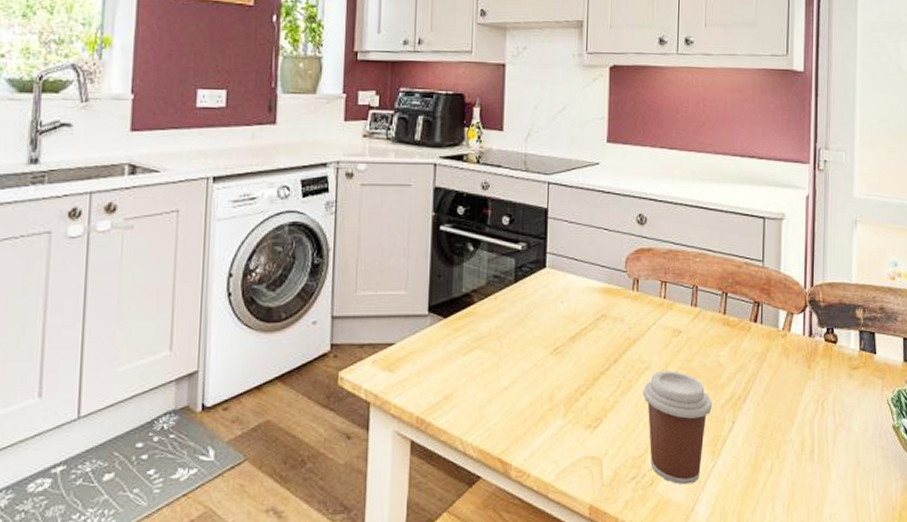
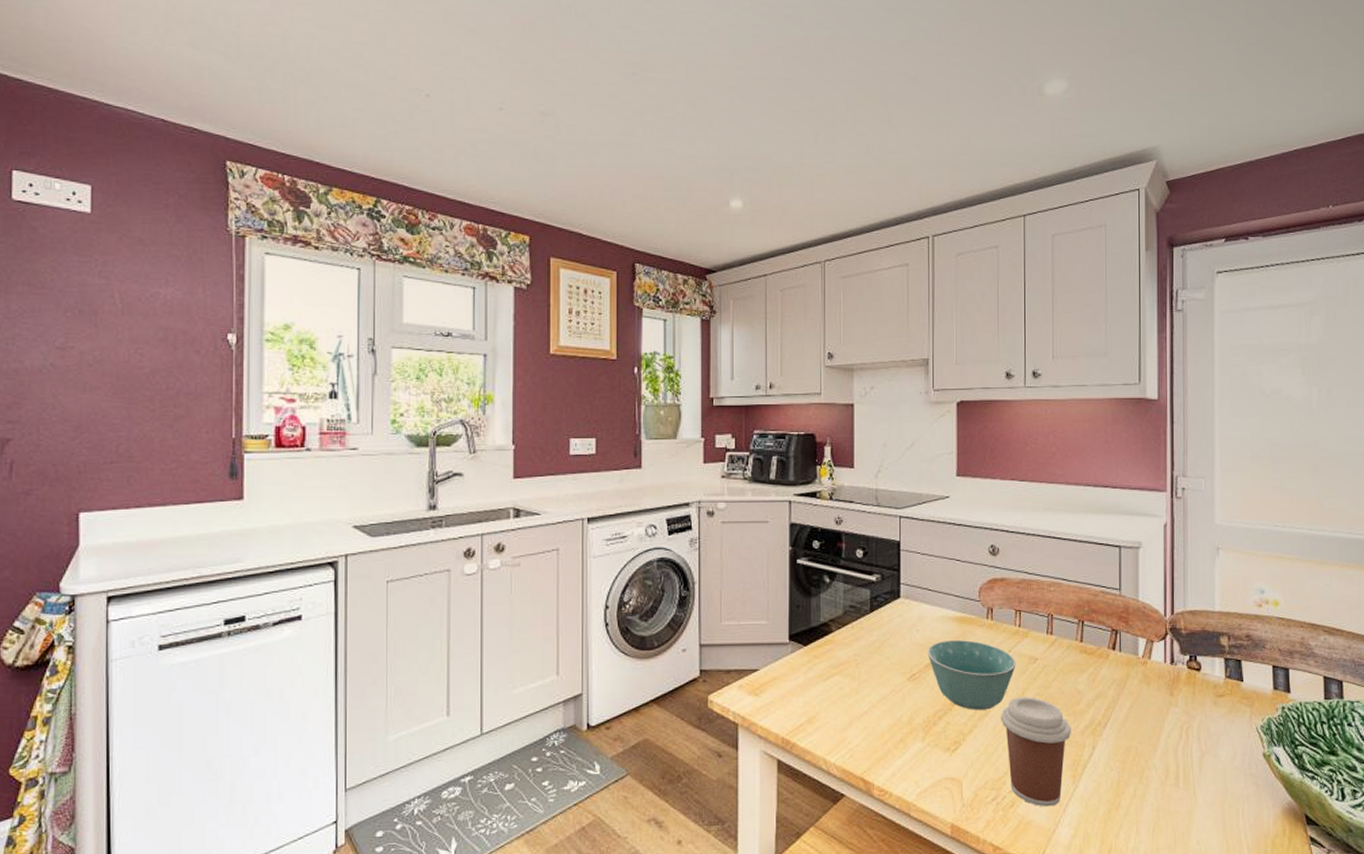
bowl: none [571,312,660,385] -> present [927,640,1016,710]

